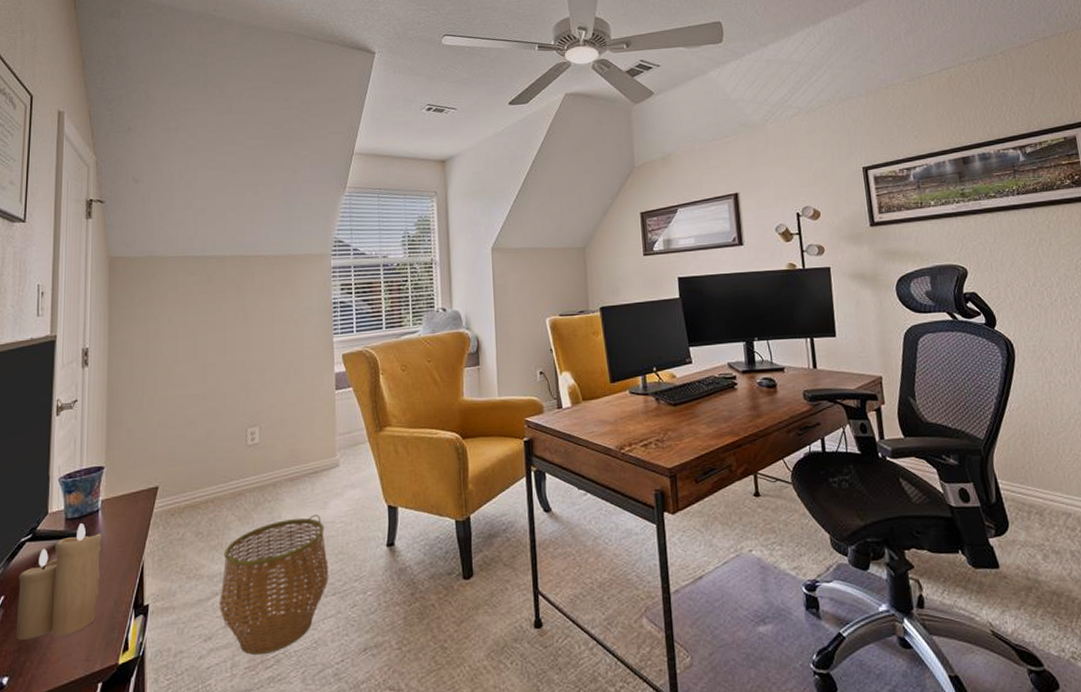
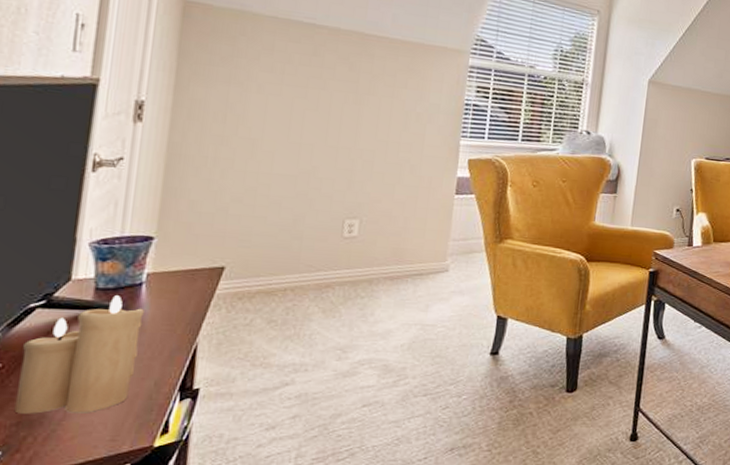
basket: present [218,514,329,655] -> none [288,315,423,447]

